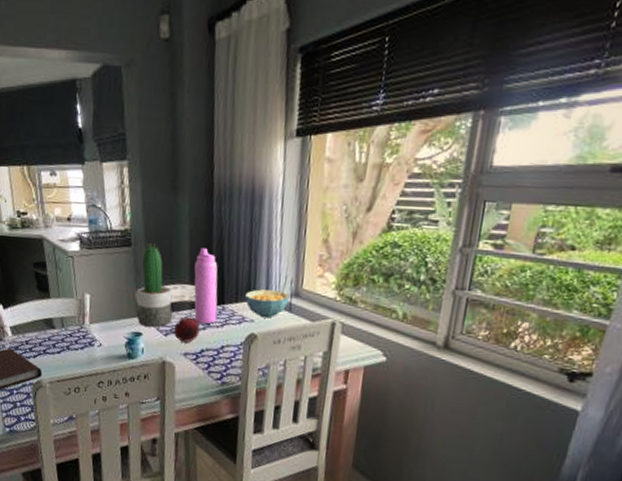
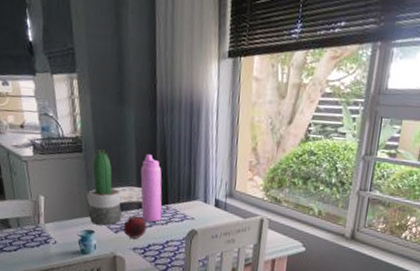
cereal bowl: present [245,289,289,319] -> none [186,191,225,216]

